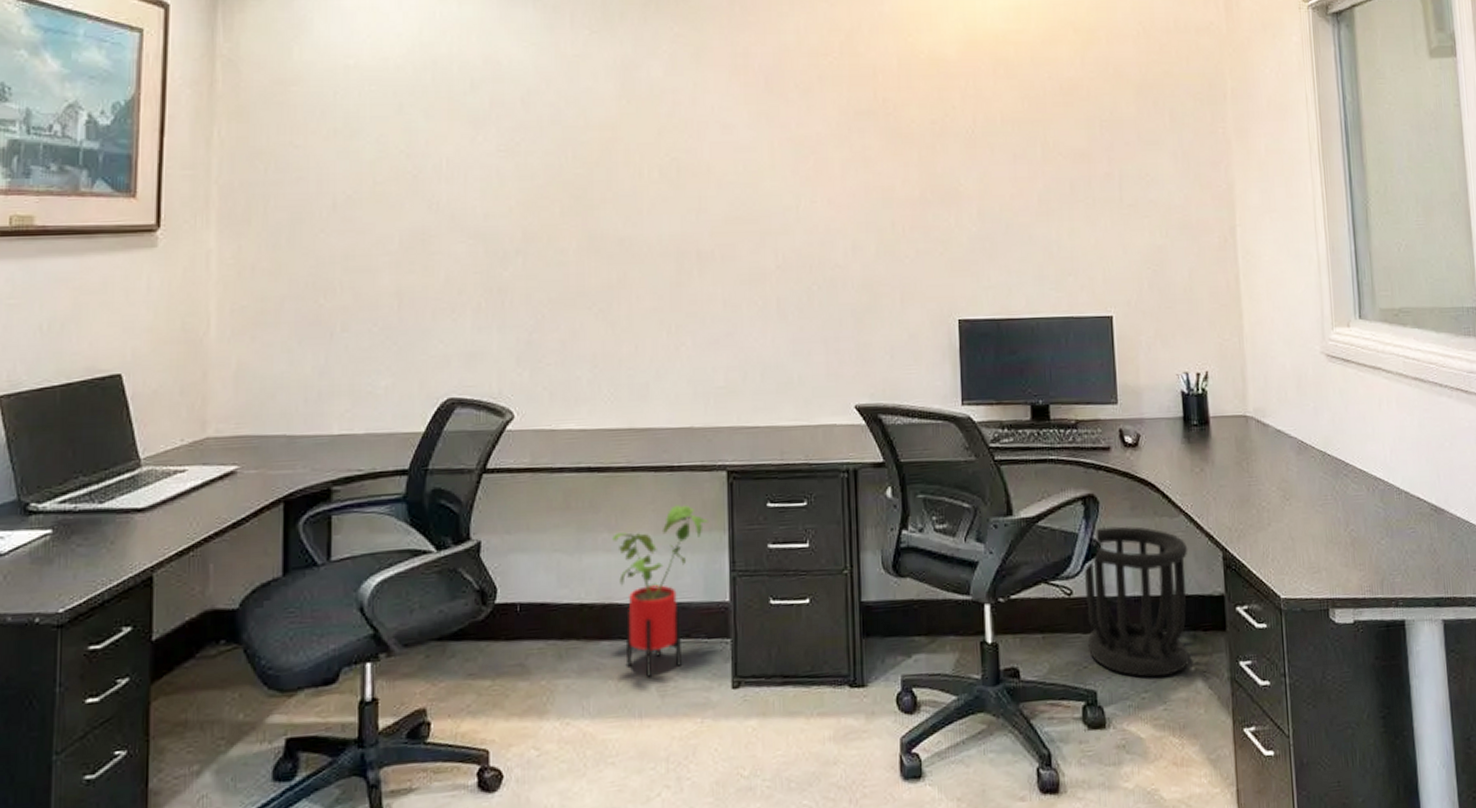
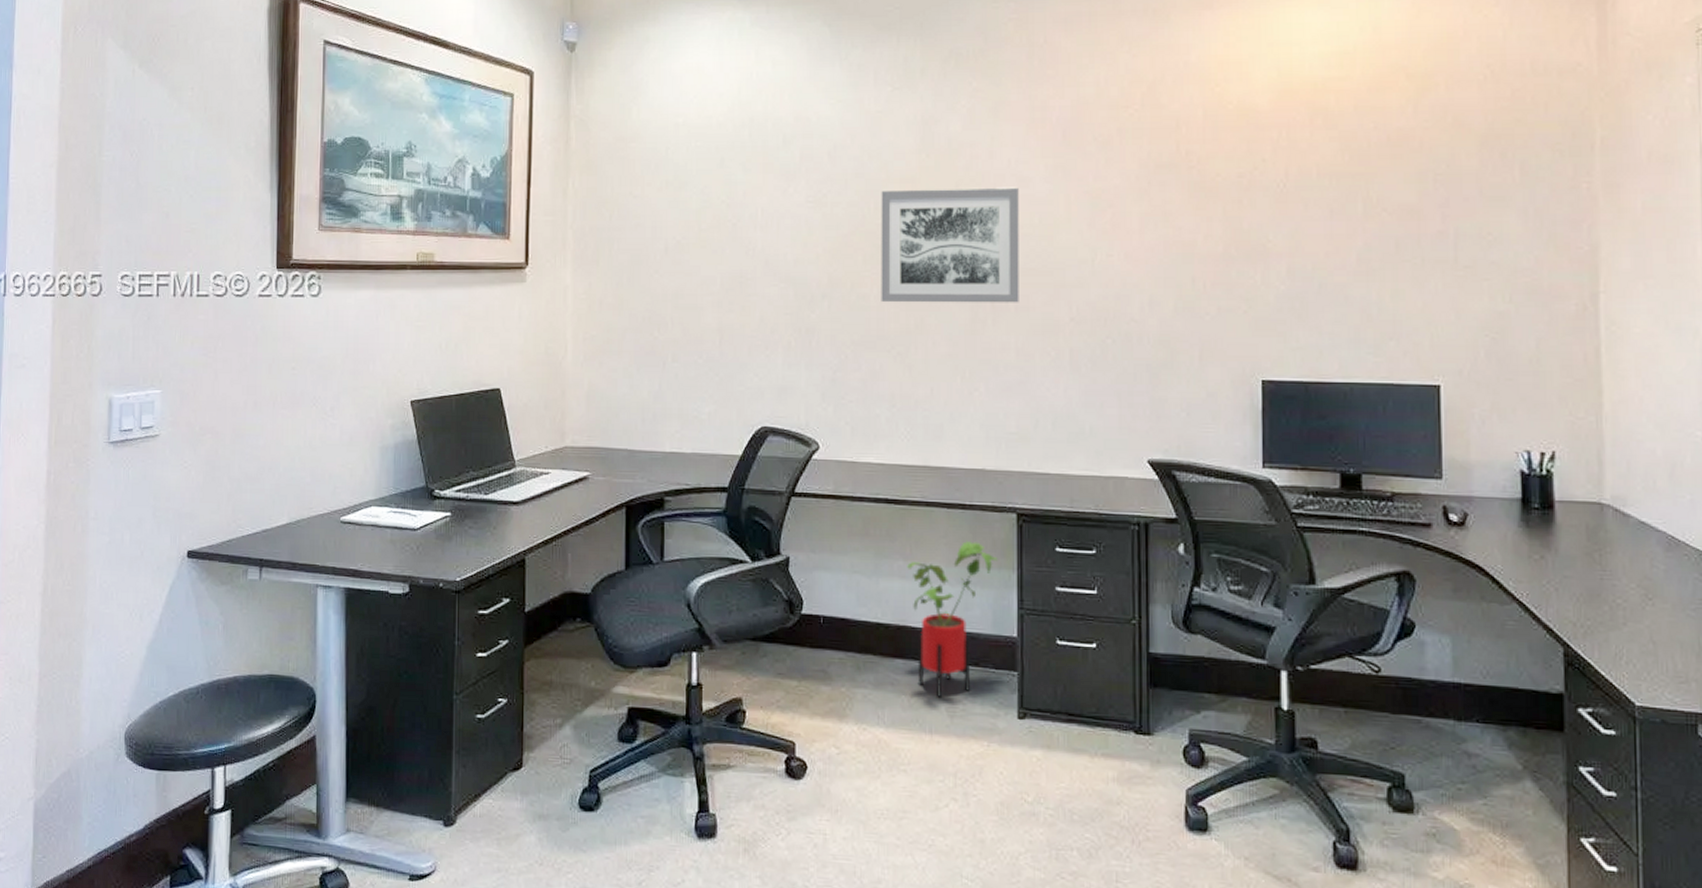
wall art: none [579,134,725,257] -> present [881,187,1019,303]
wastebasket: present [1085,526,1191,678] -> none [1396,607,1521,770]

